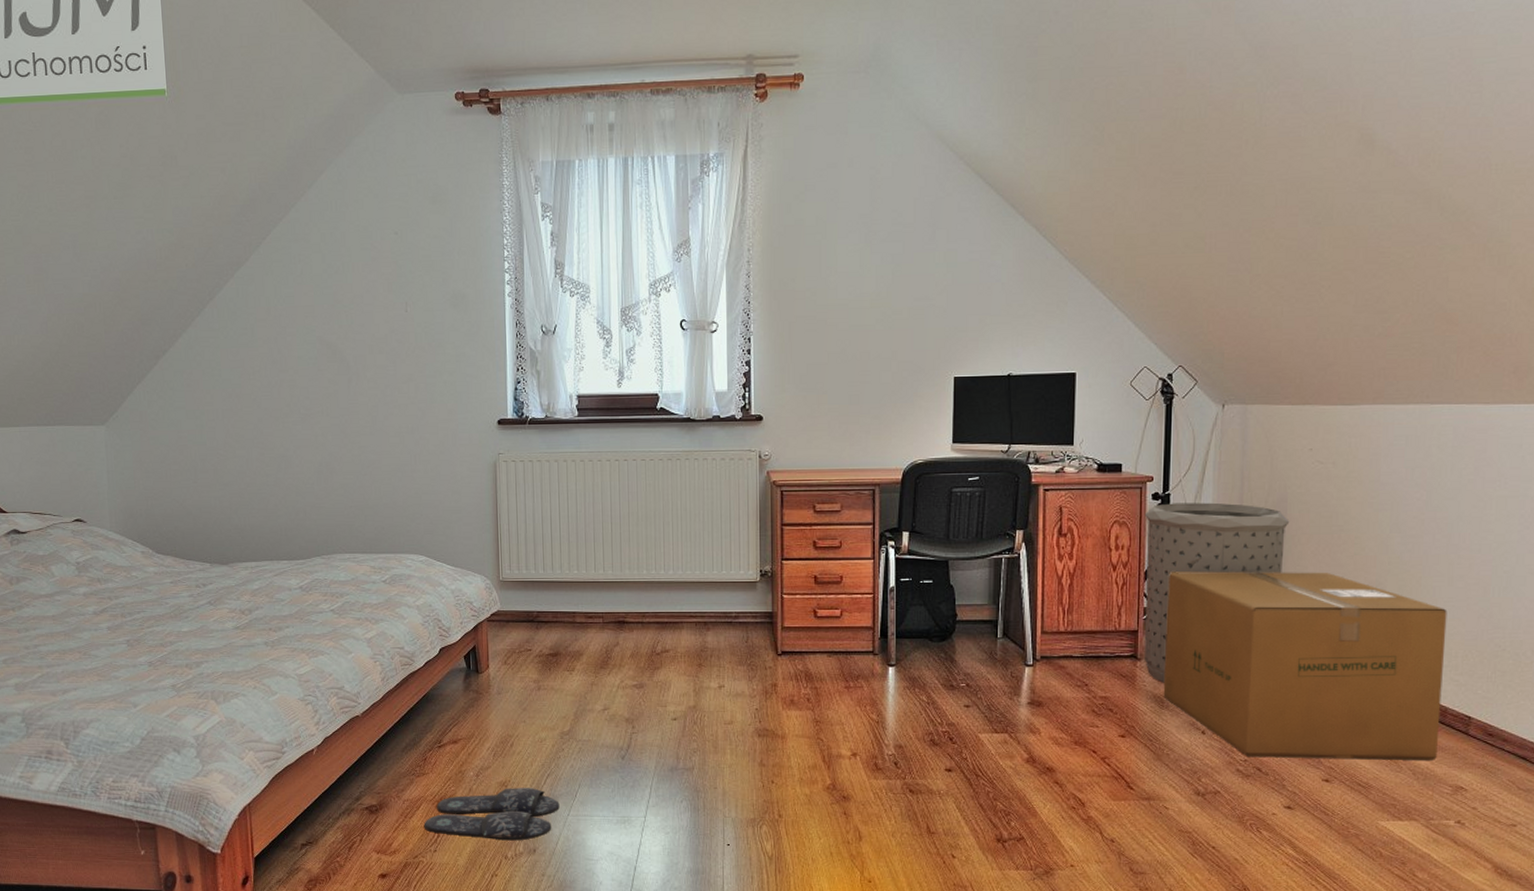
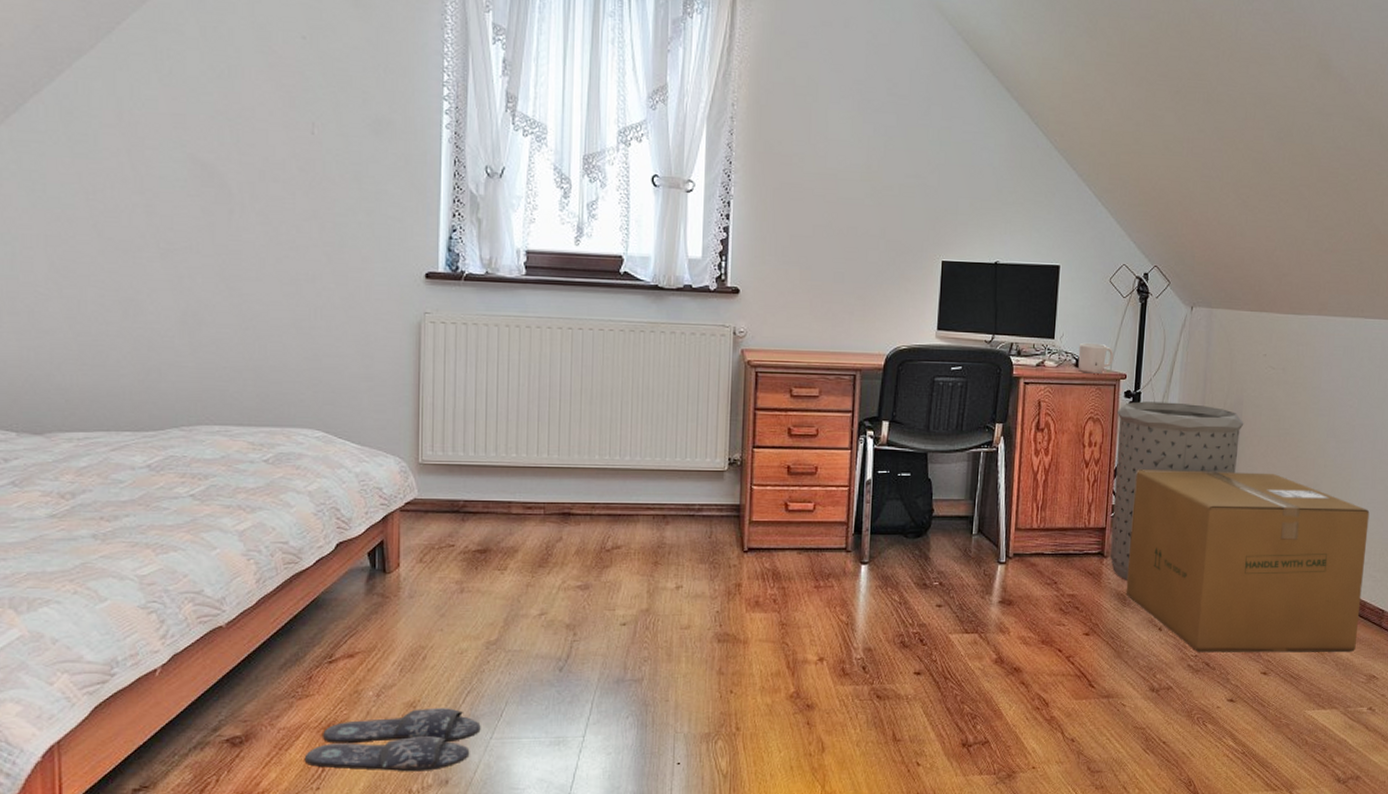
mug: none [1099,447,1139,477] -> present [1077,342,1114,374]

